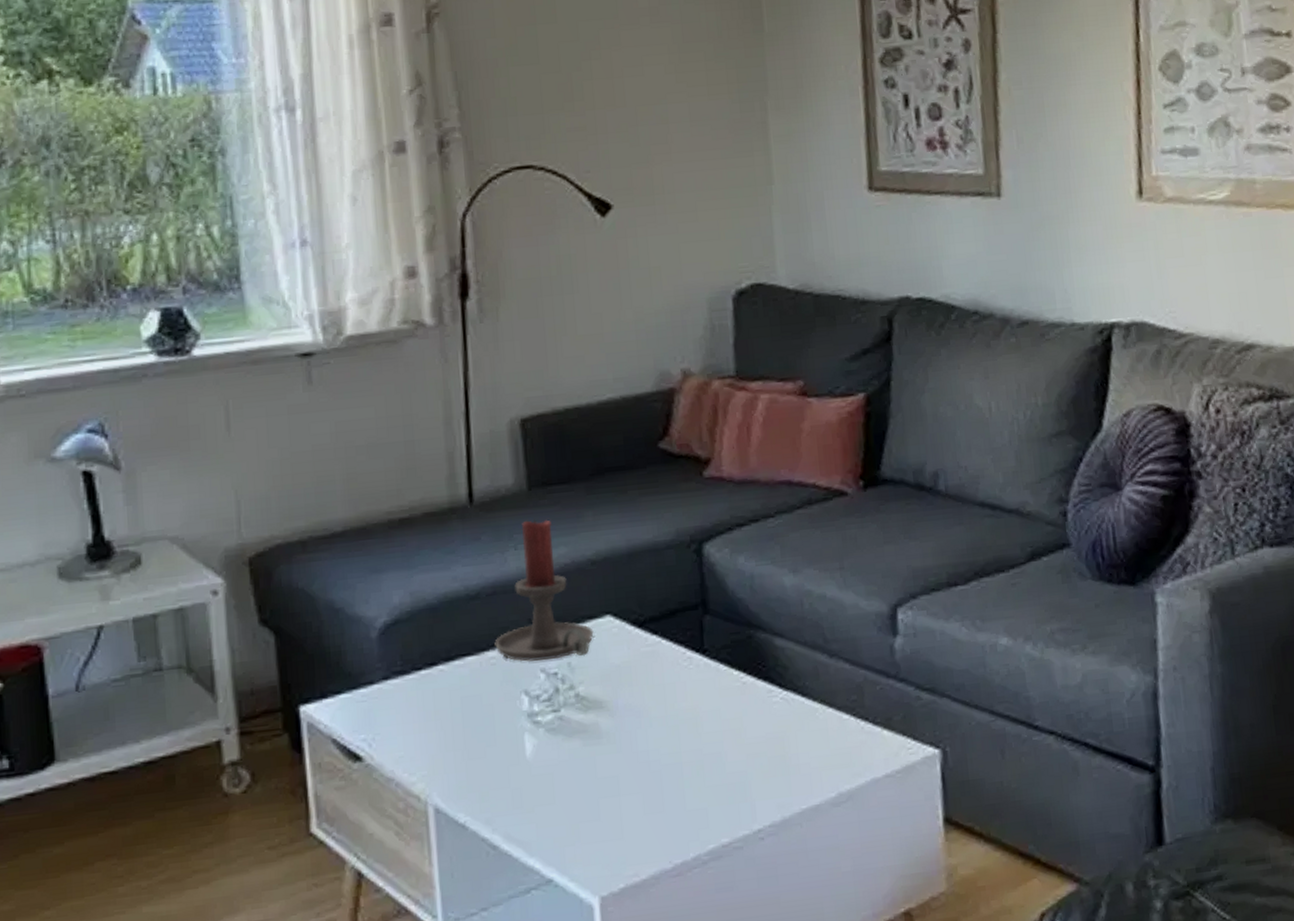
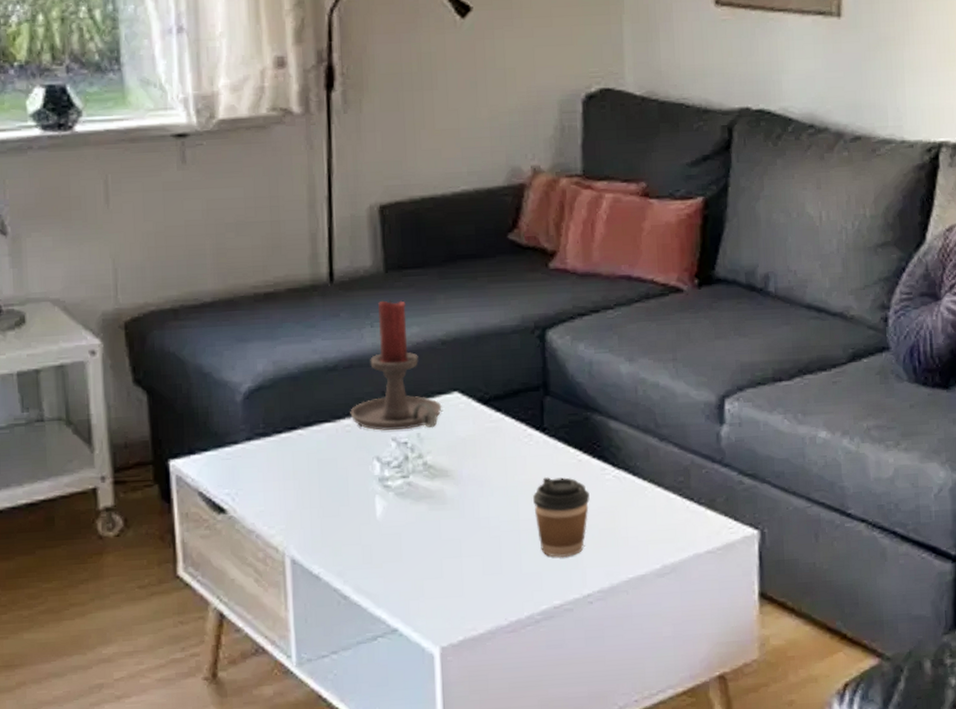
coffee cup: none [695,702,757,791] -> present [533,477,590,558]

